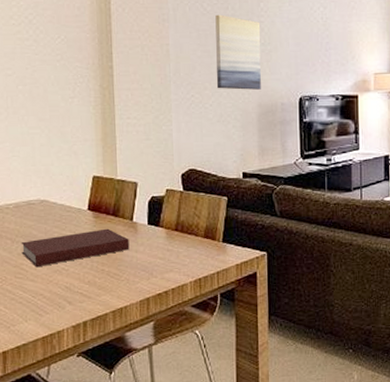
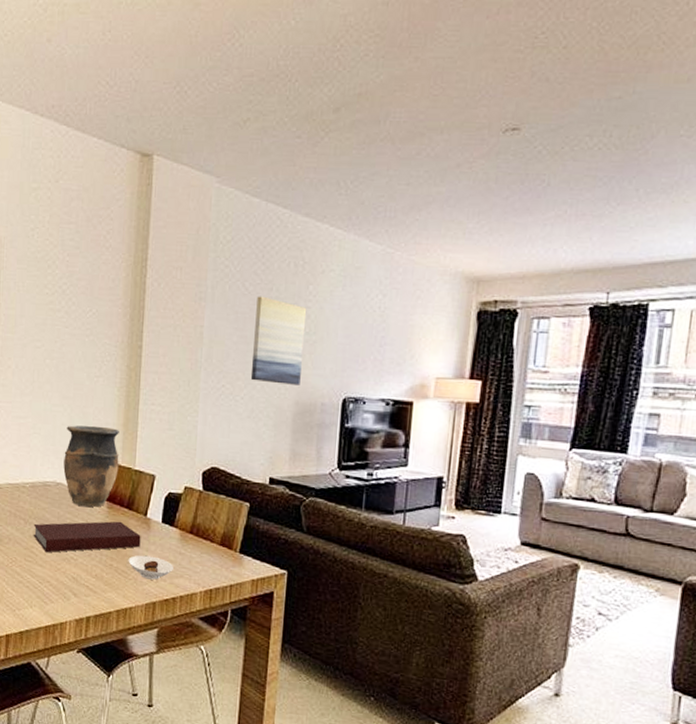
vase: none [45,143,101,220] -> present [63,425,119,507]
saucer: none [119,256,163,278] -> present [128,555,173,580]

